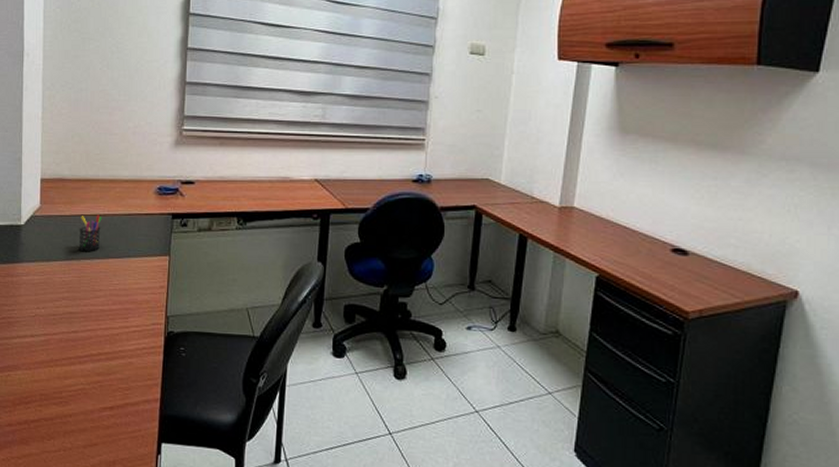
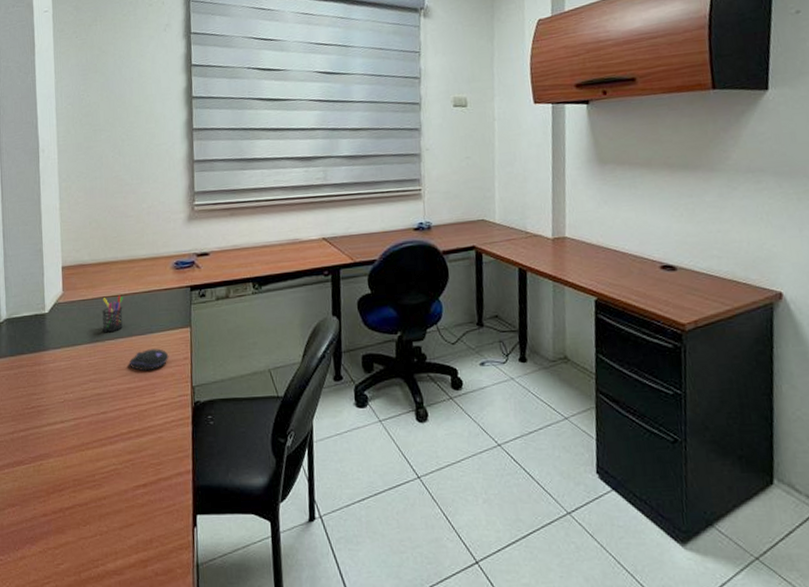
computer mouse: none [103,272,145,296] -> present [128,348,169,372]

